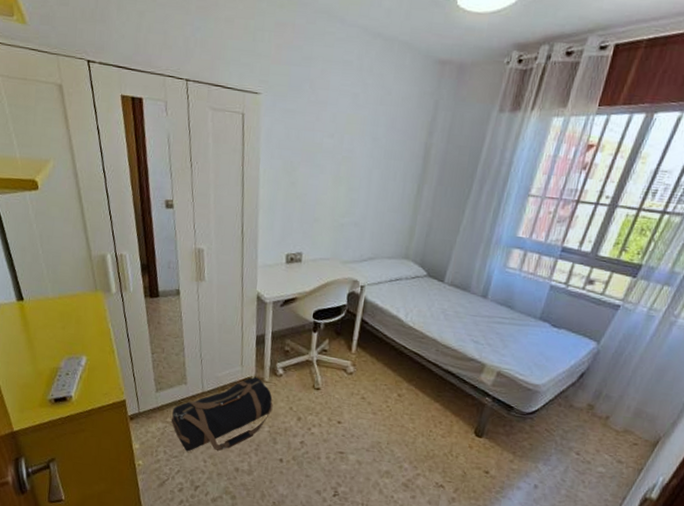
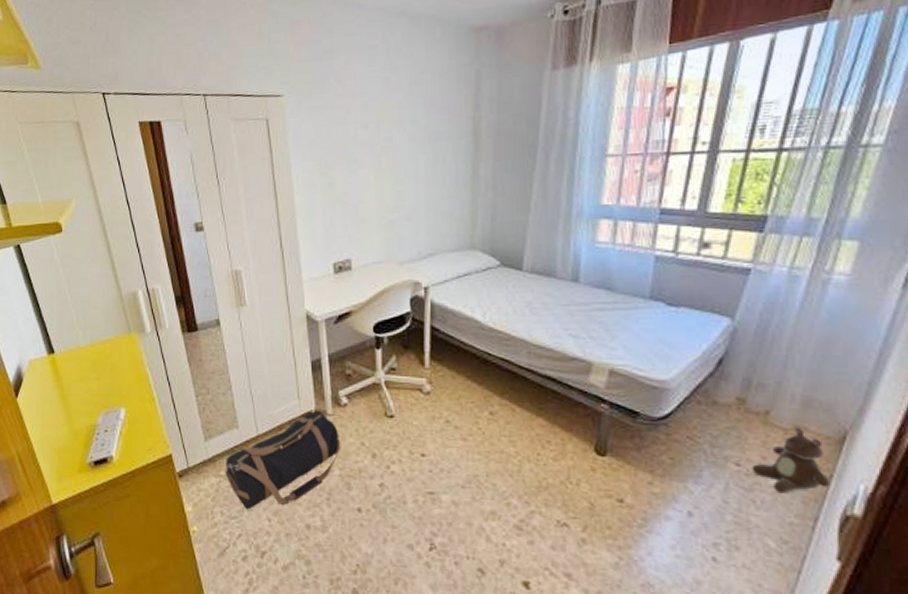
teddy bear: none [587,431,641,478] -> present [752,427,831,494]

